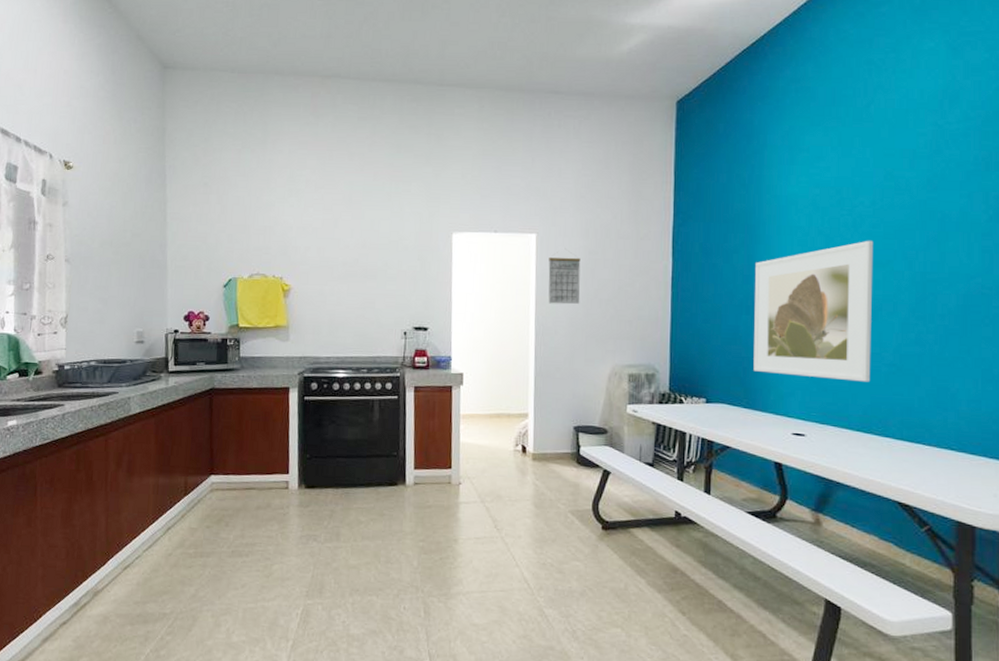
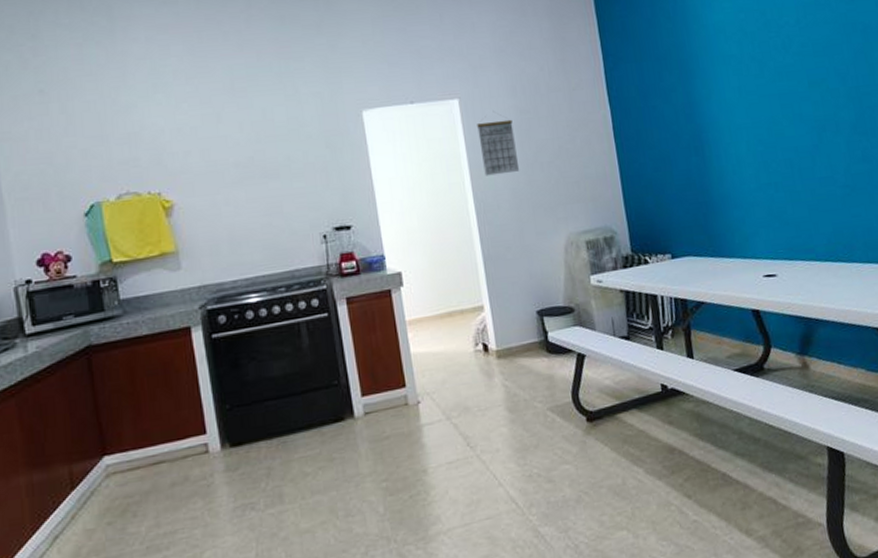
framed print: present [753,240,874,382] -> none [695,60,828,216]

